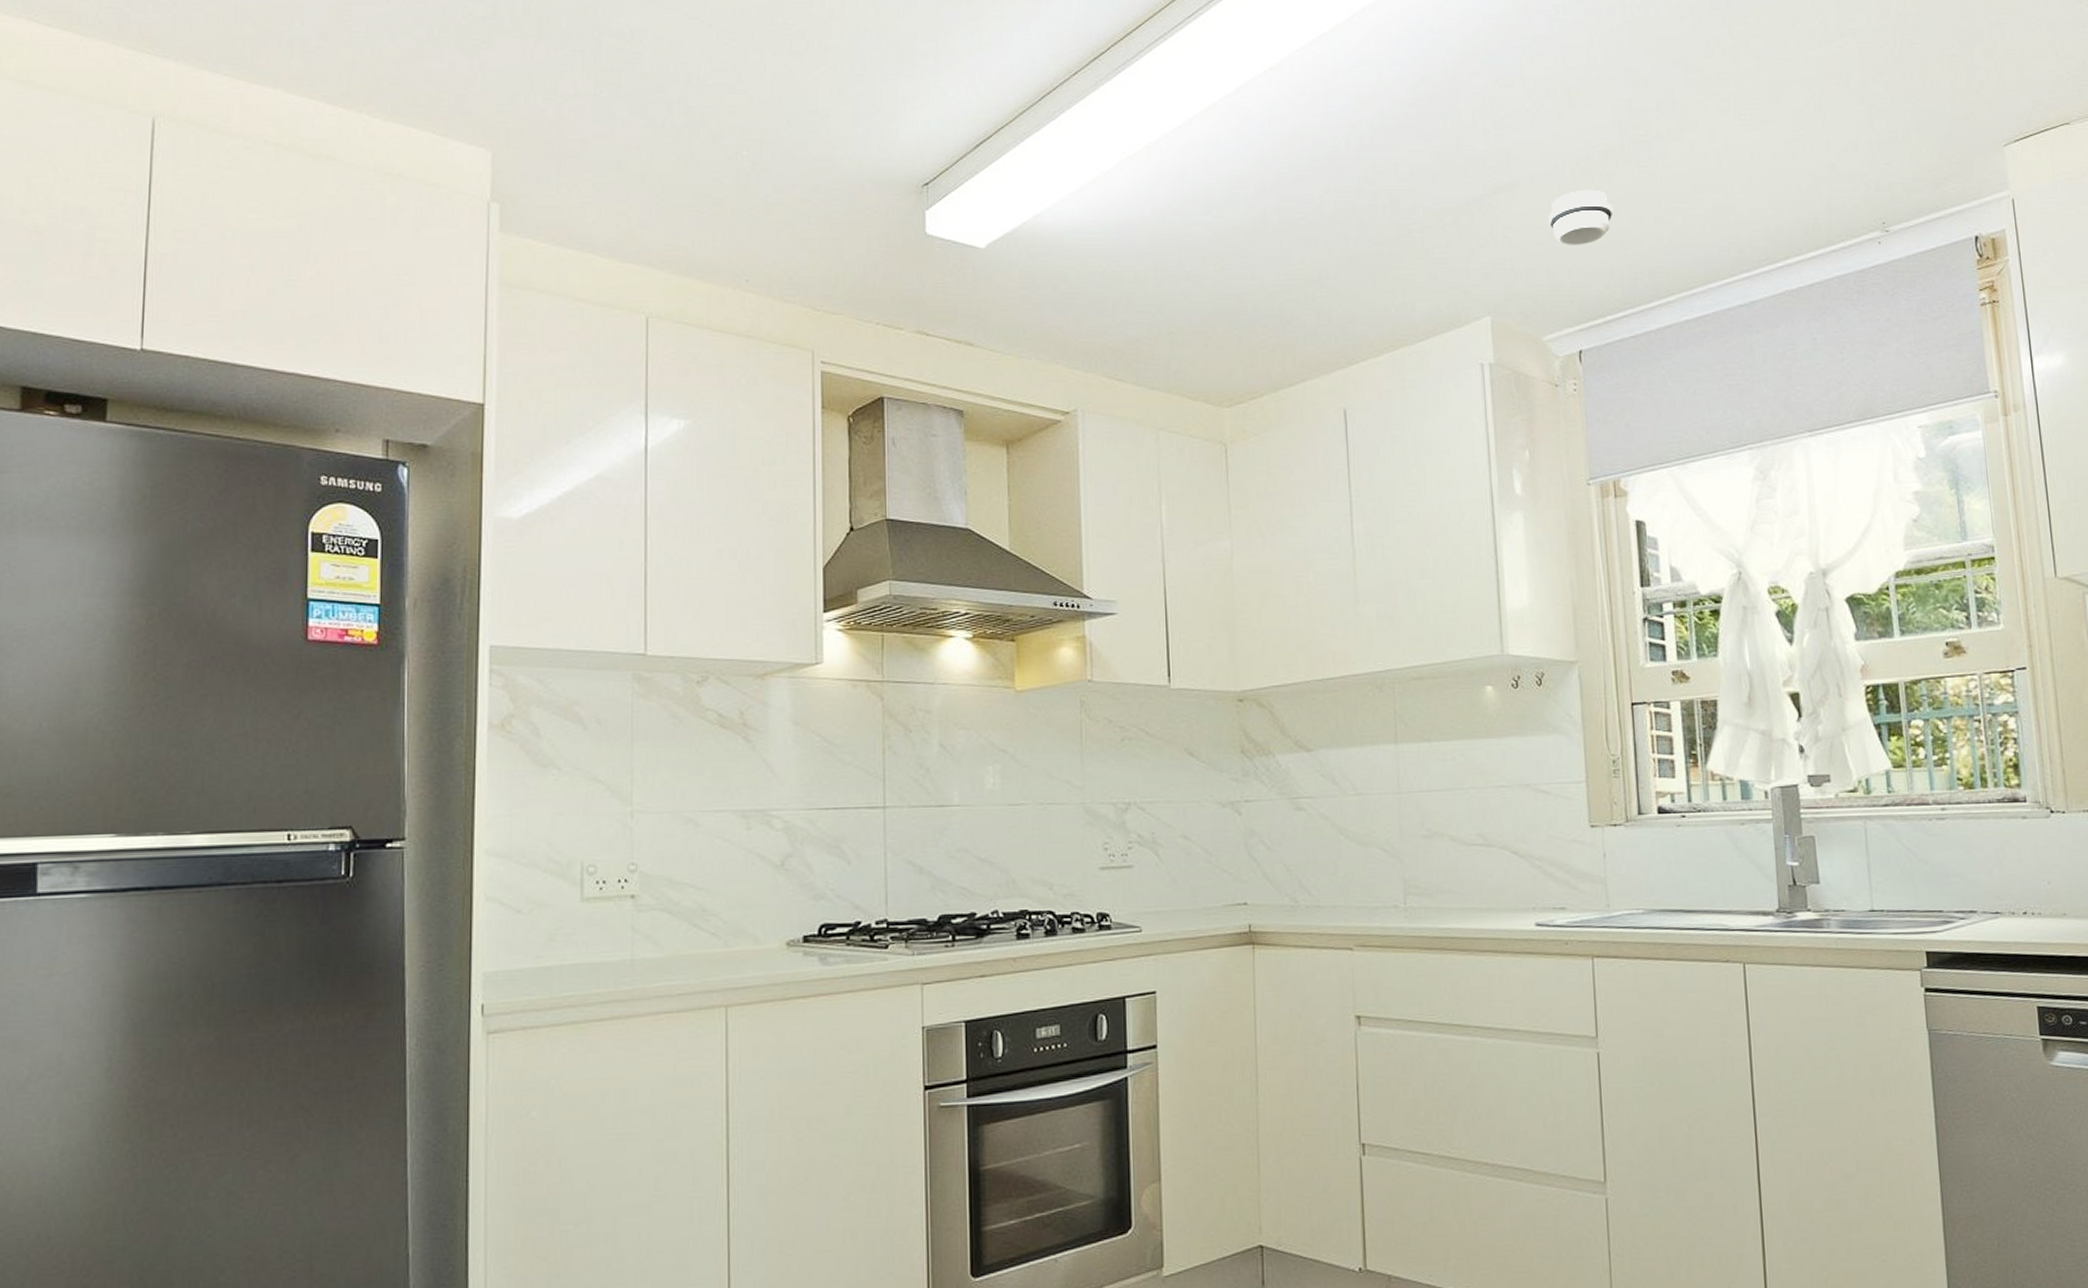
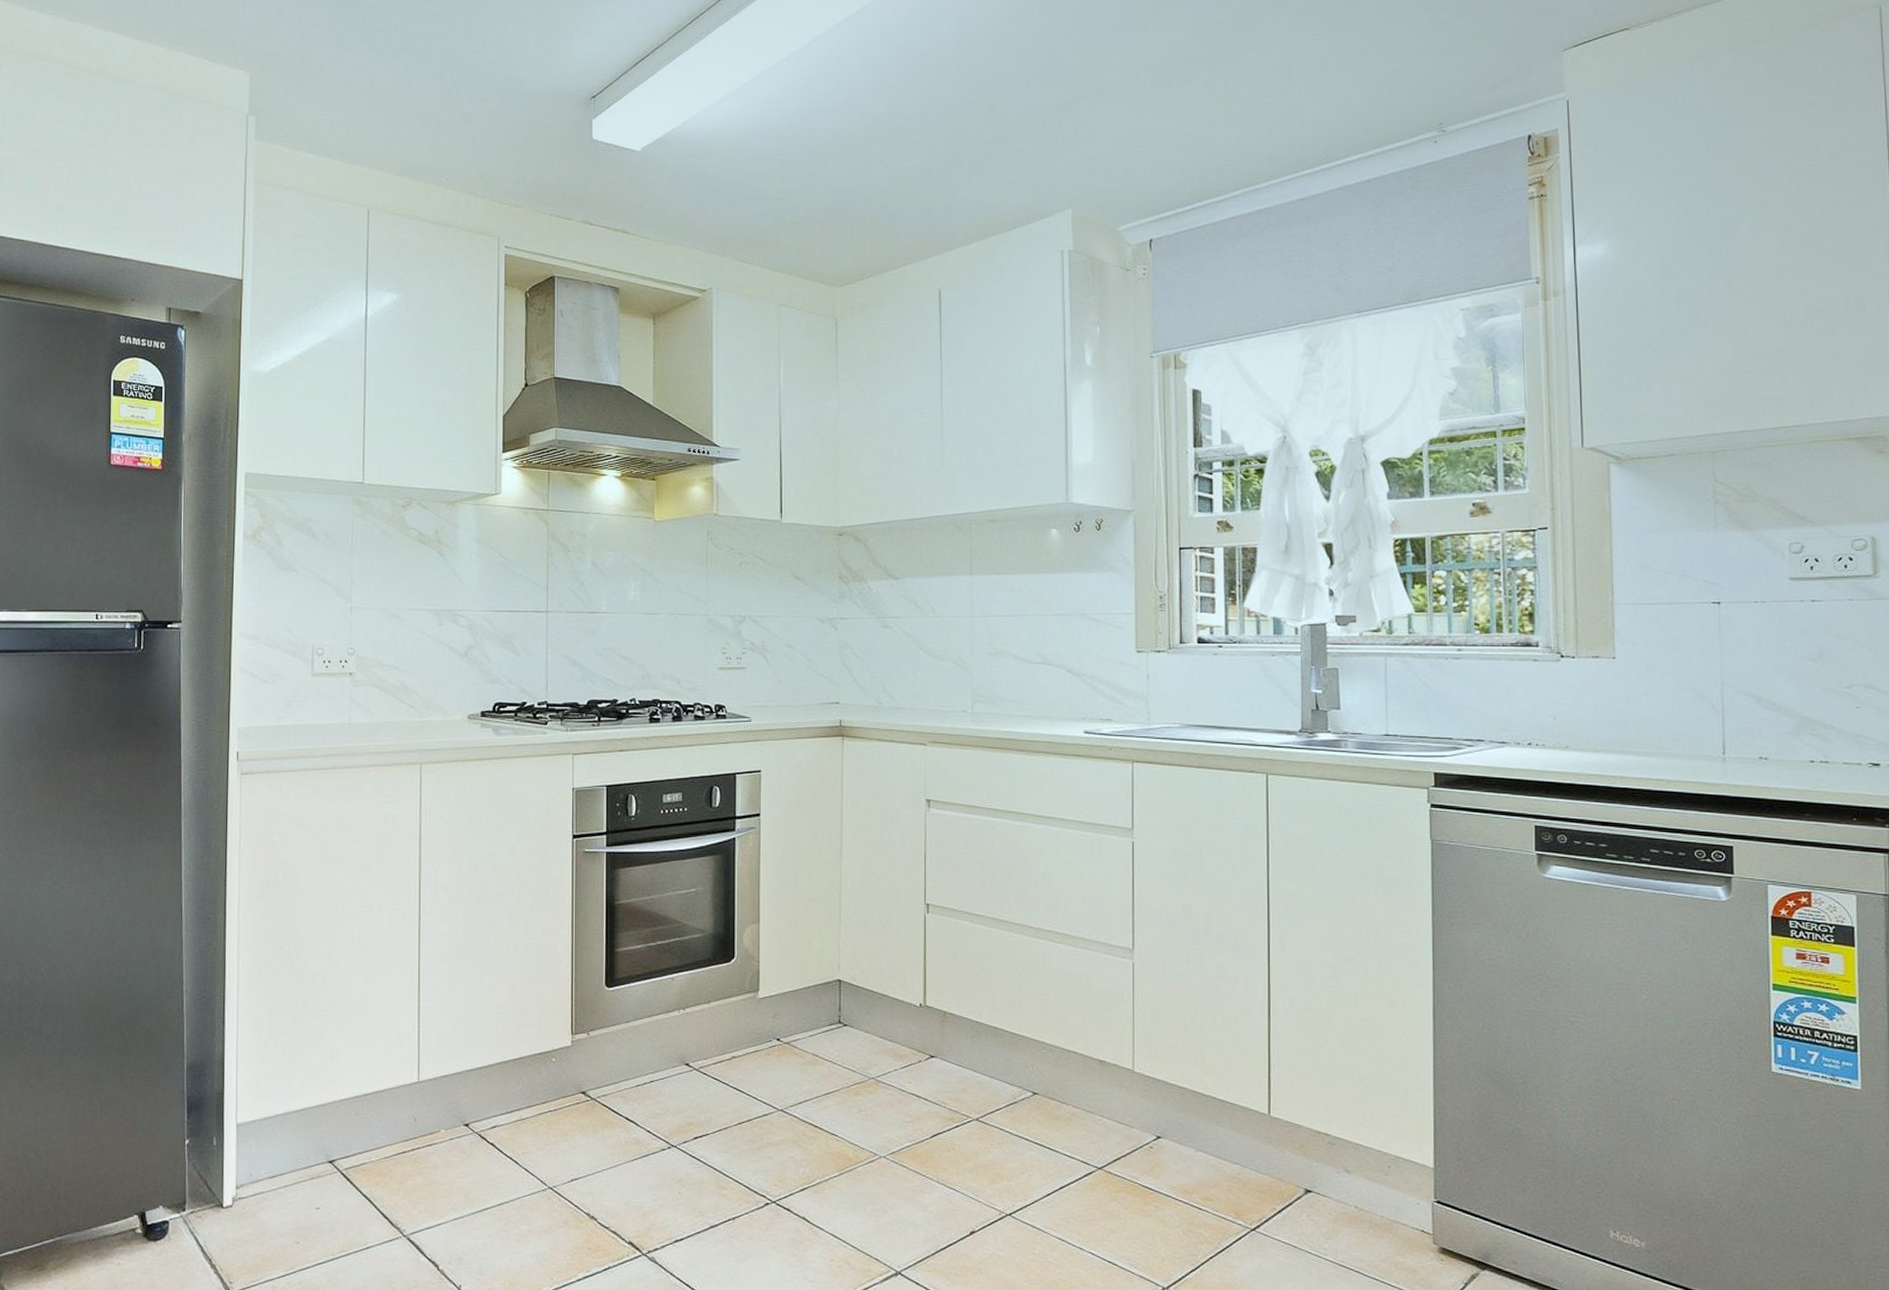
smoke detector: present [1549,189,1613,245] -> none [1129,95,1188,146]

